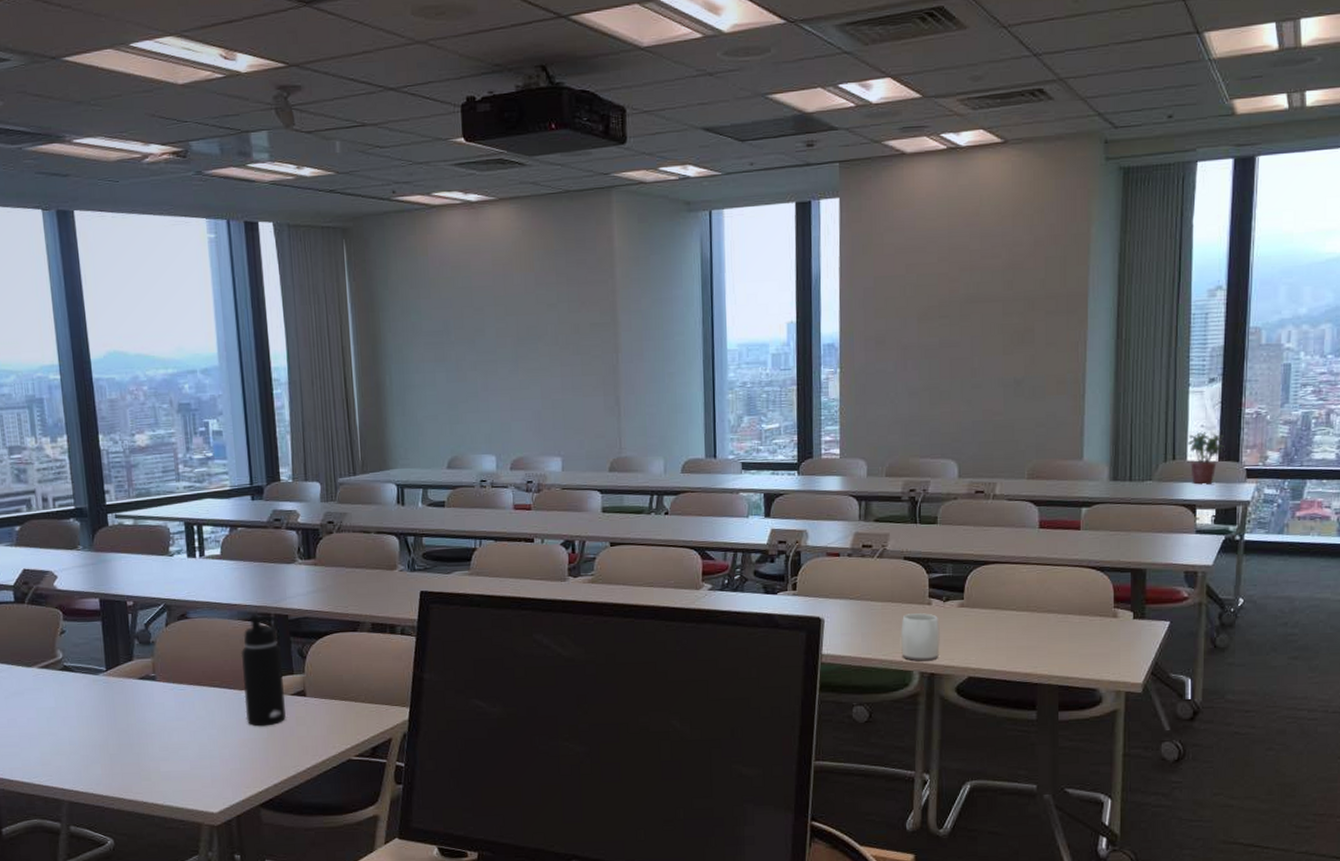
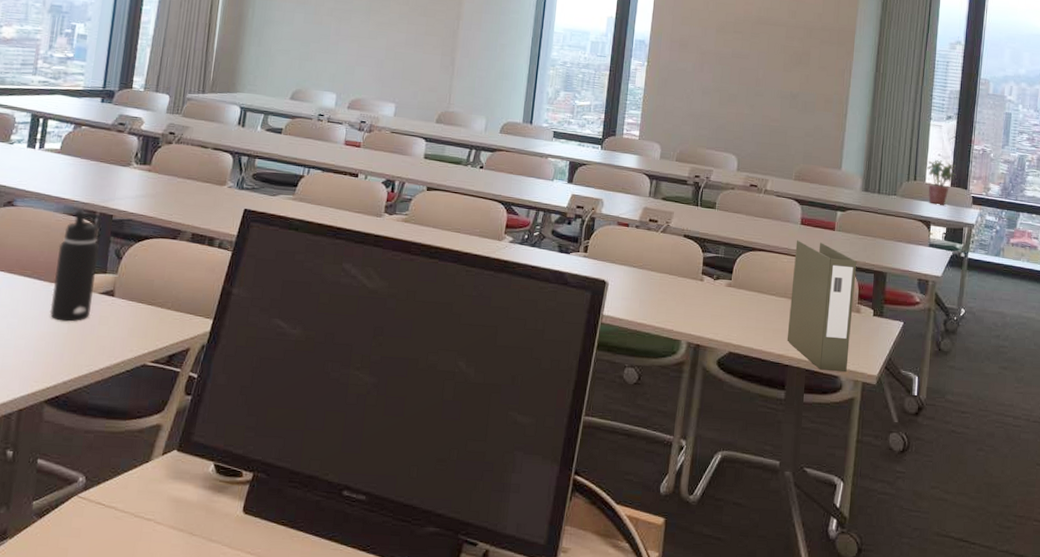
mug: present [901,613,940,662] -> none [673,287,709,333]
binder: none [1033,545,1110,684] -> present [786,239,857,373]

